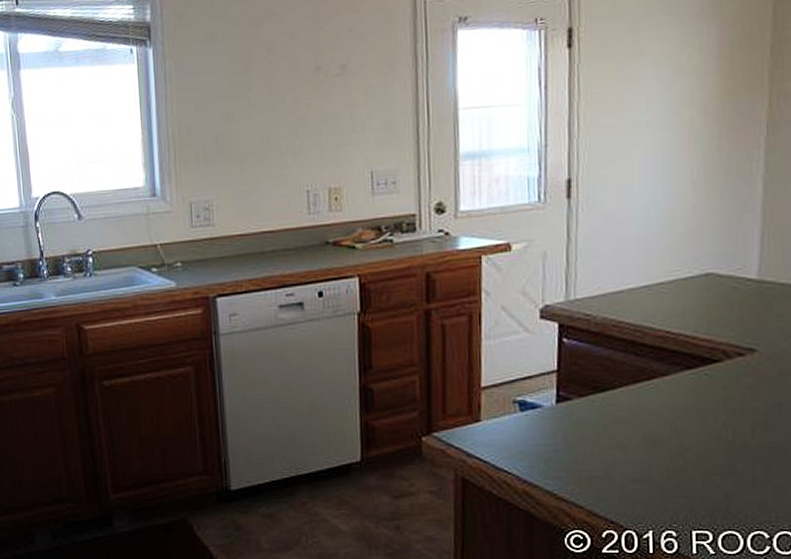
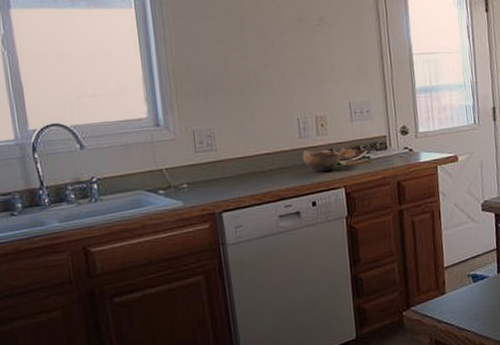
bowl: none [310,226,356,256] -> present [302,147,341,172]

